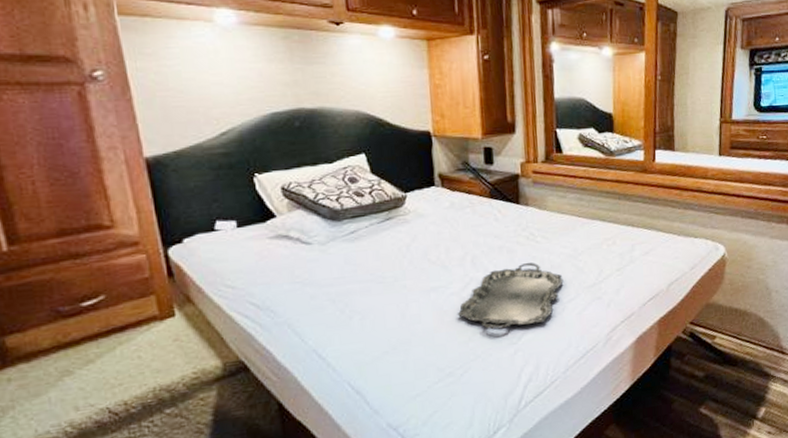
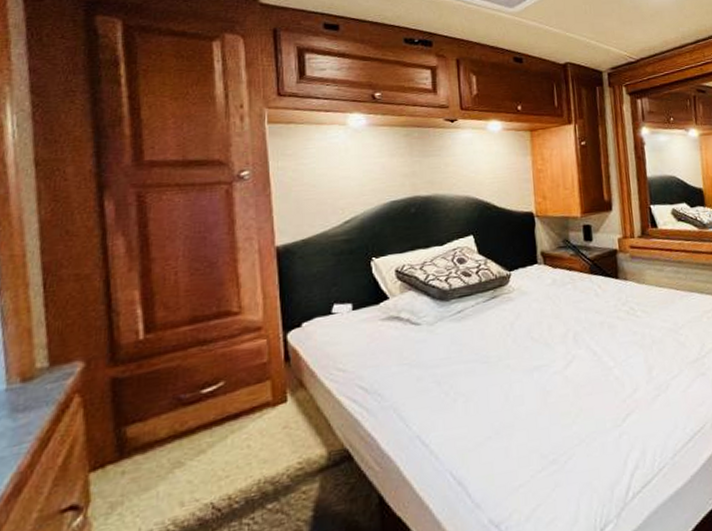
serving tray: present [457,262,562,330] -> none [560,337,665,411]

